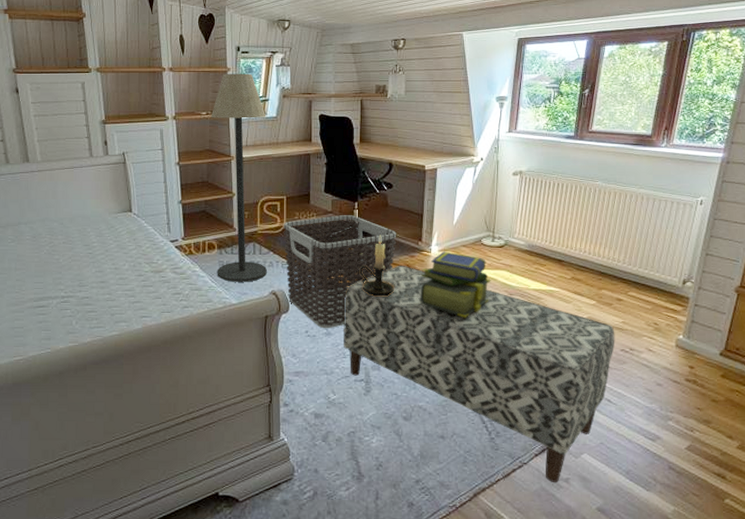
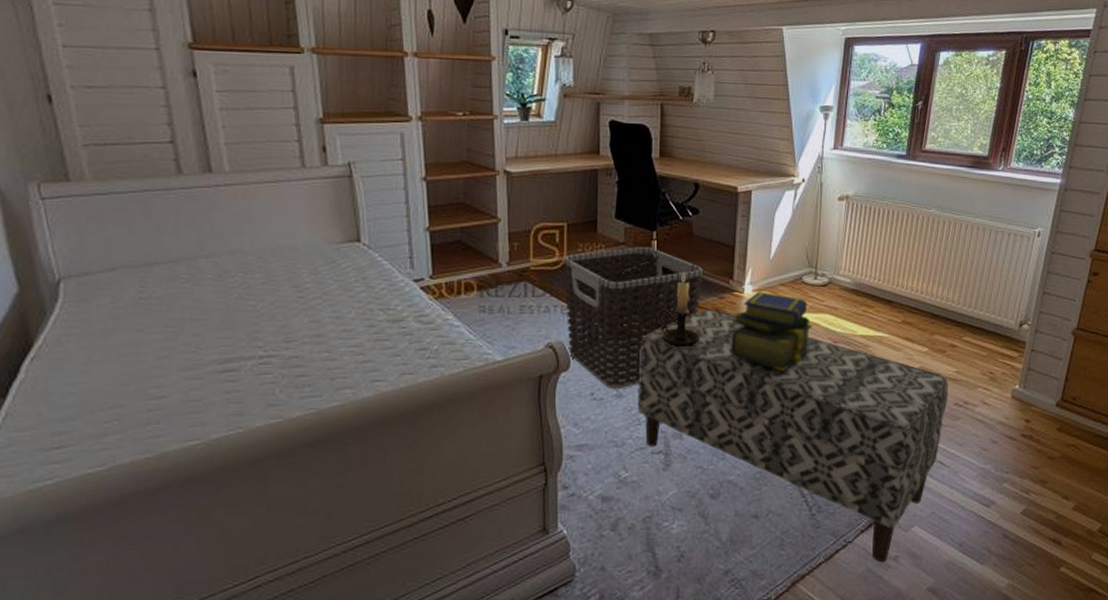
floor lamp: present [210,73,267,282] -> none [469,63,542,333]

